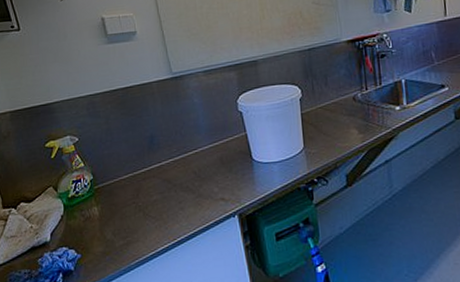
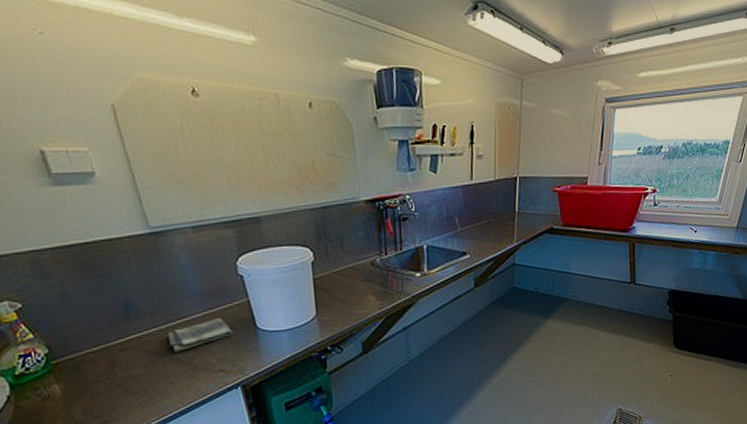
dish towel: none [181,149,233,182] -> present [168,317,234,353]

